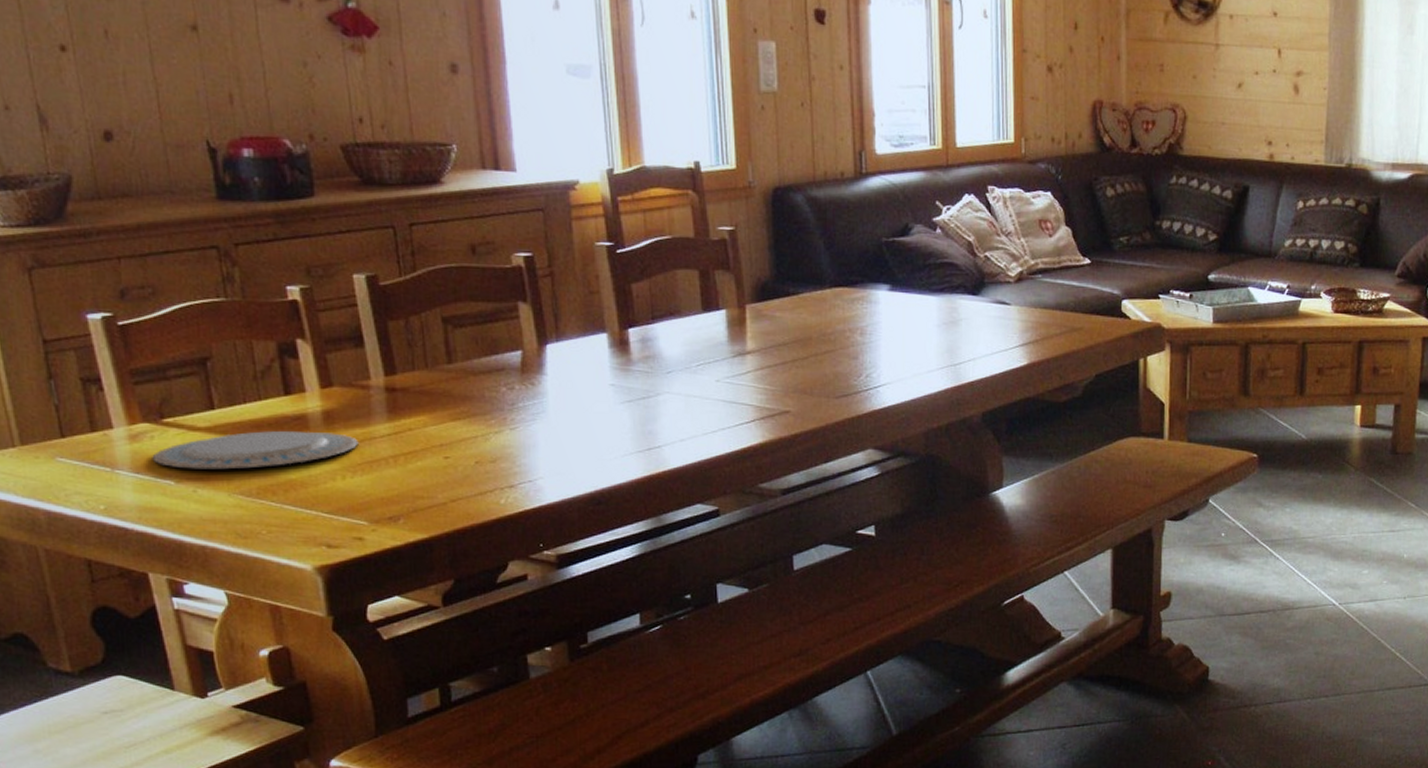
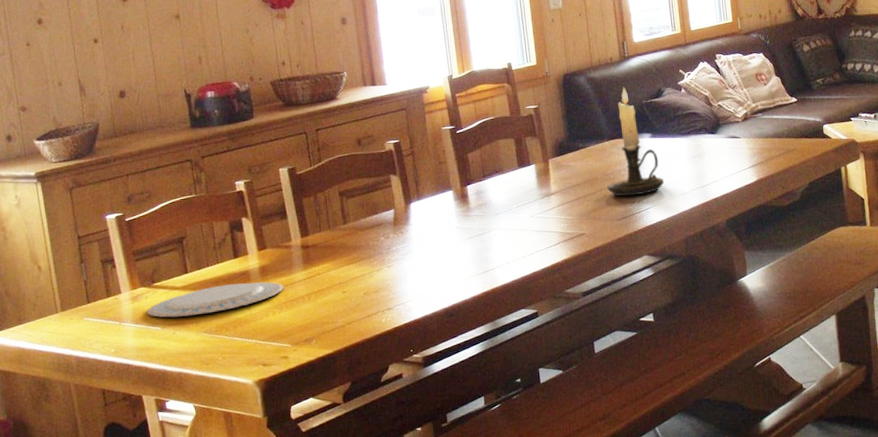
candle holder: none [824,215,904,368] -> present [606,87,665,197]

